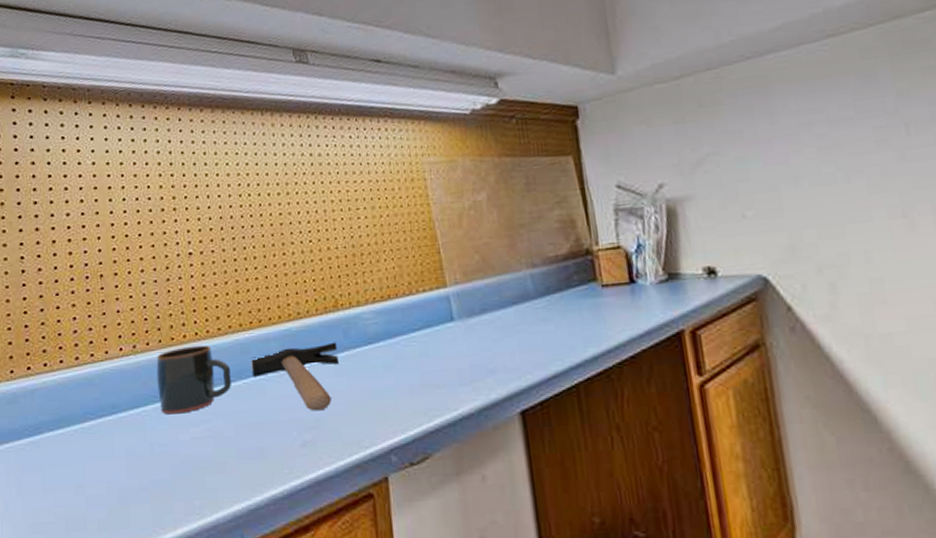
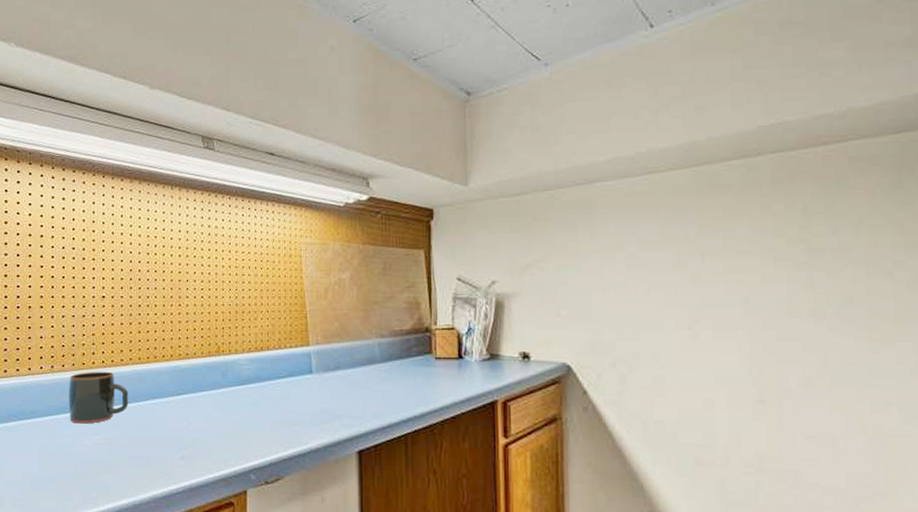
claw hammer: present [250,342,338,411] -> none [145,380,216,433]

